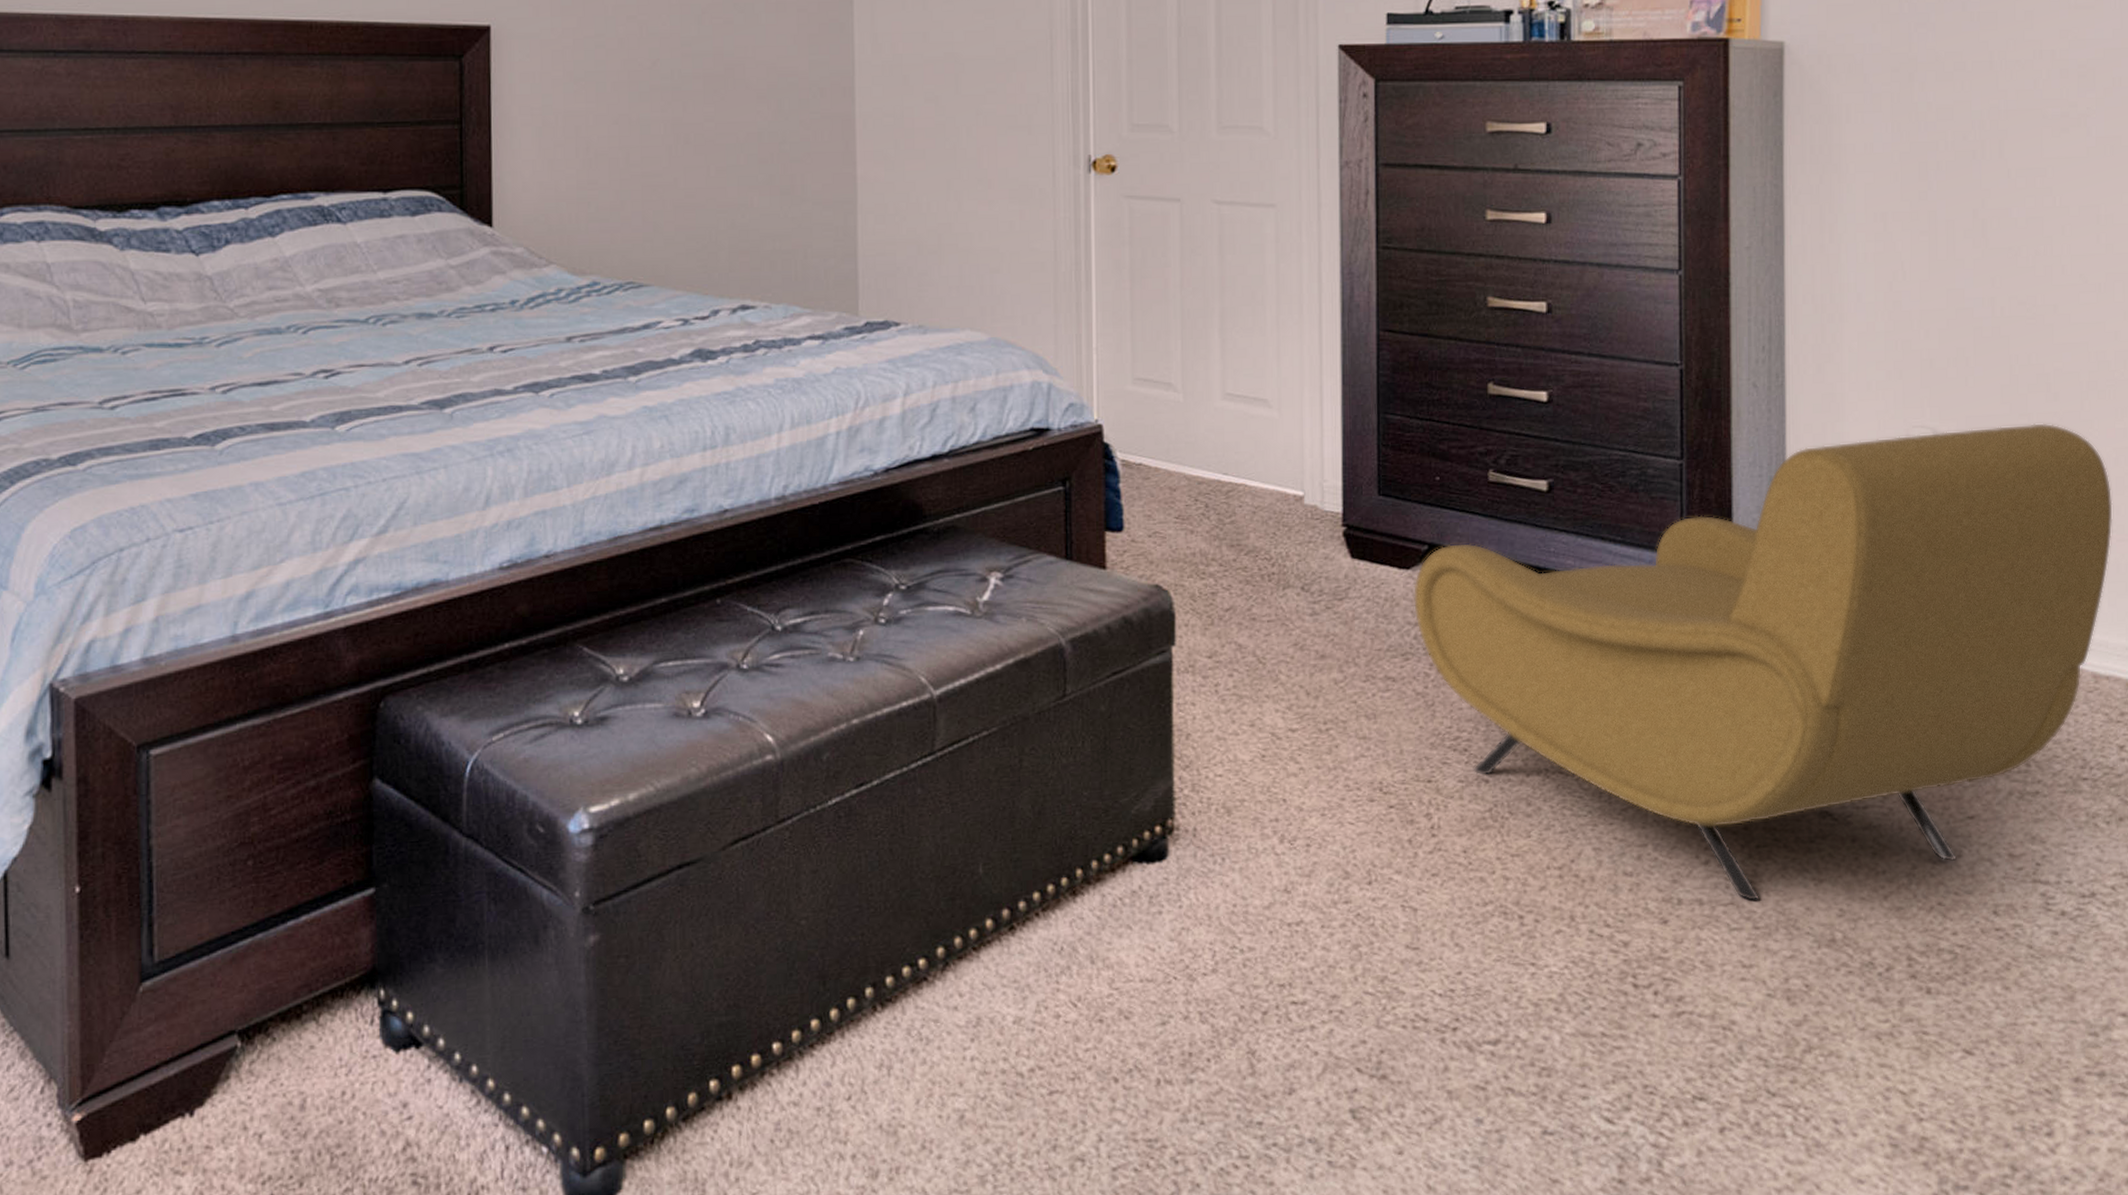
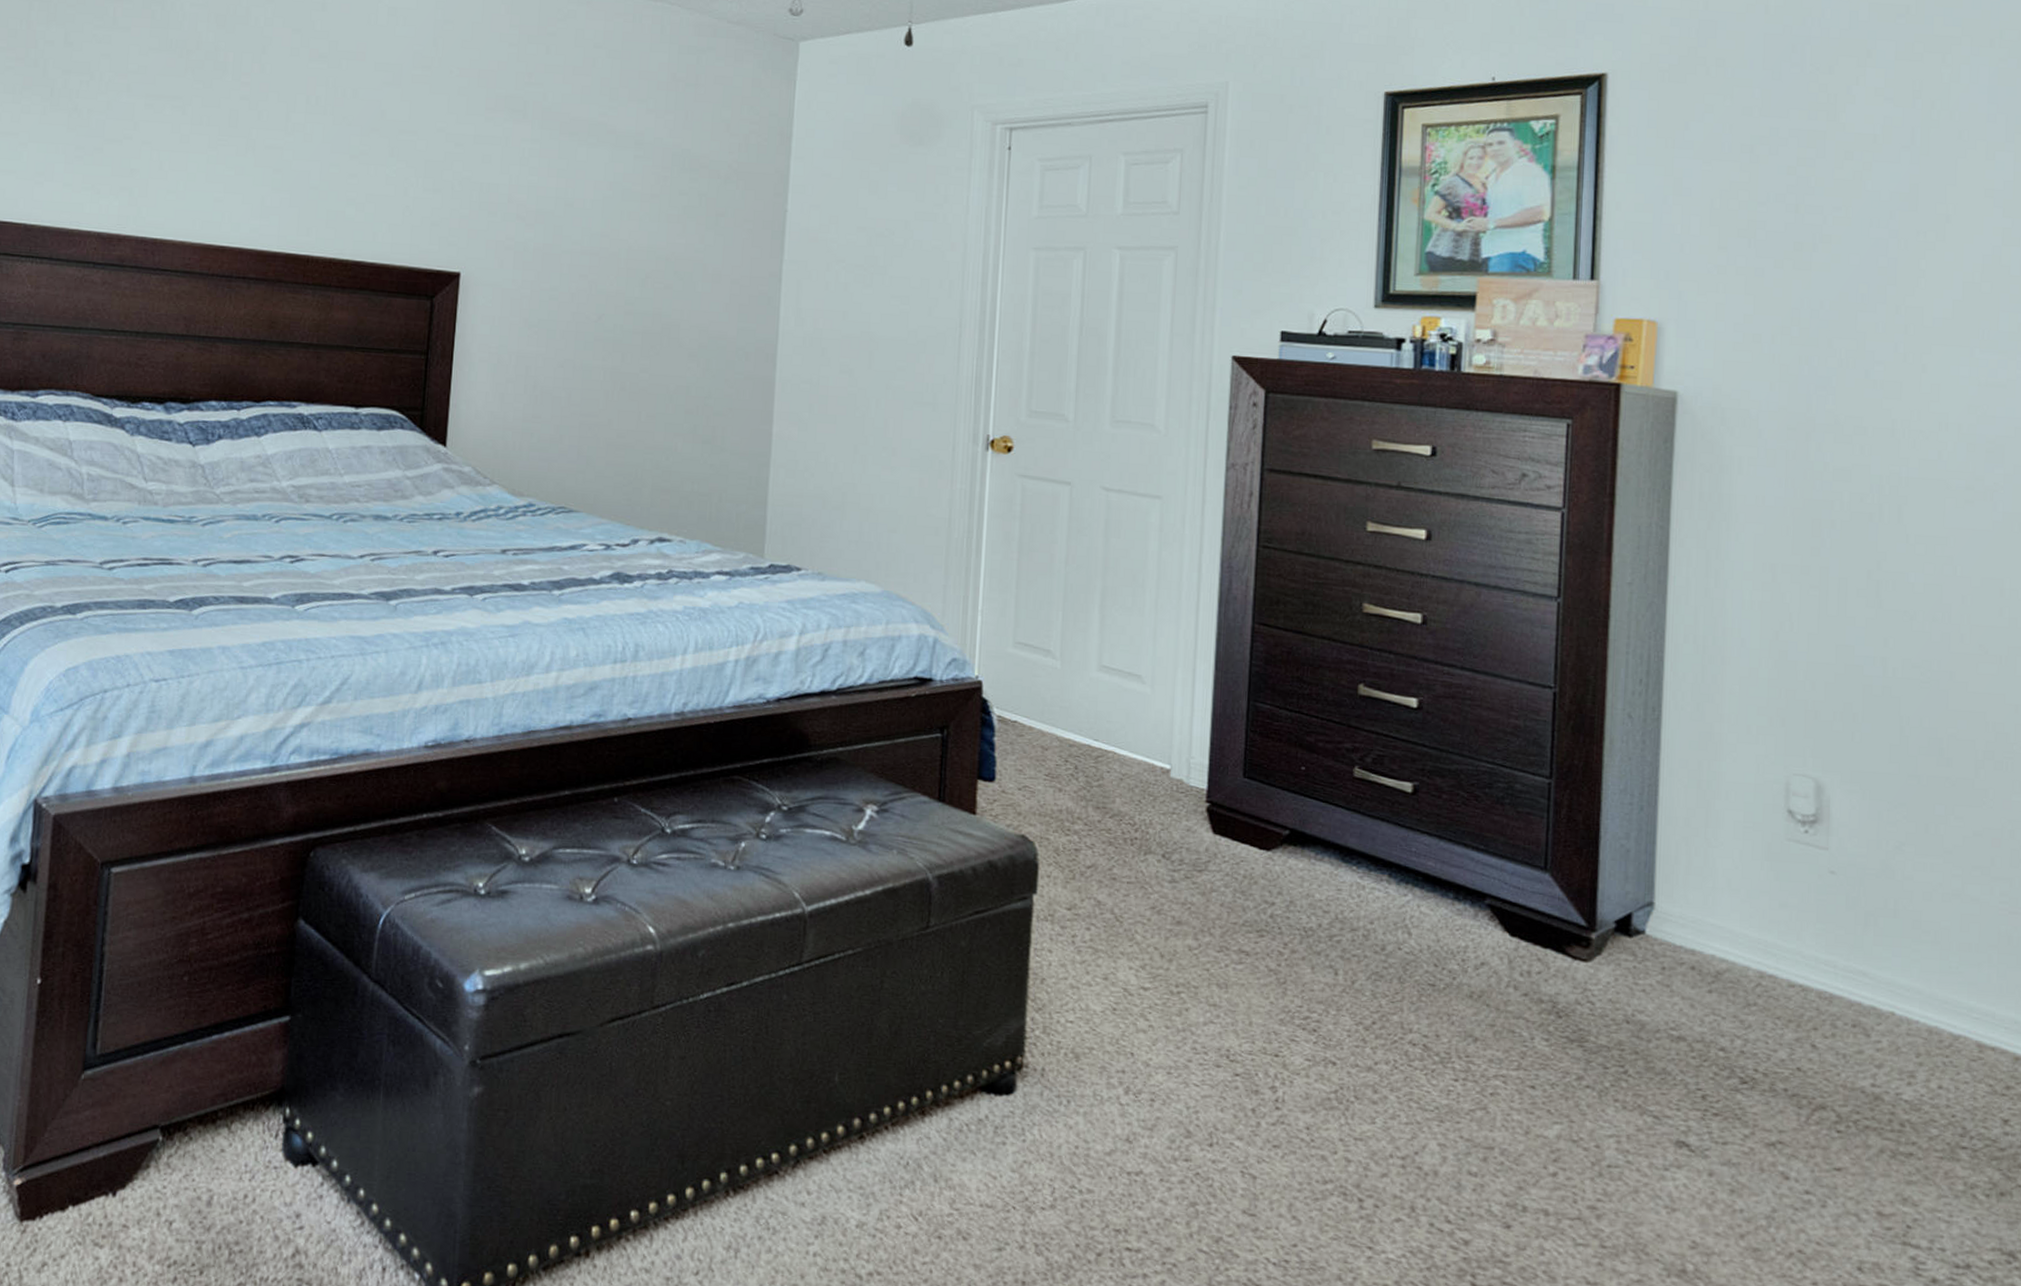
armchair: present [1413,423,2113,902] -> none [1271,781,2006,1220]

